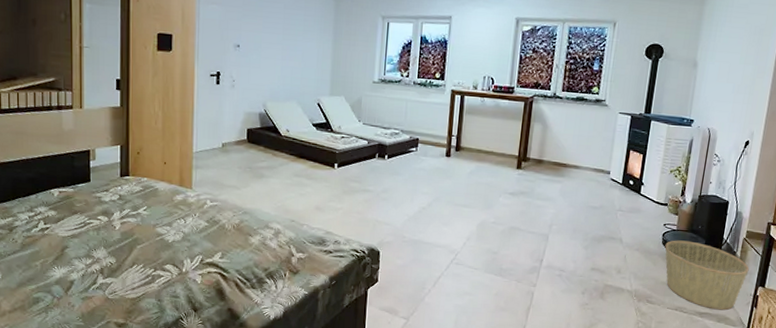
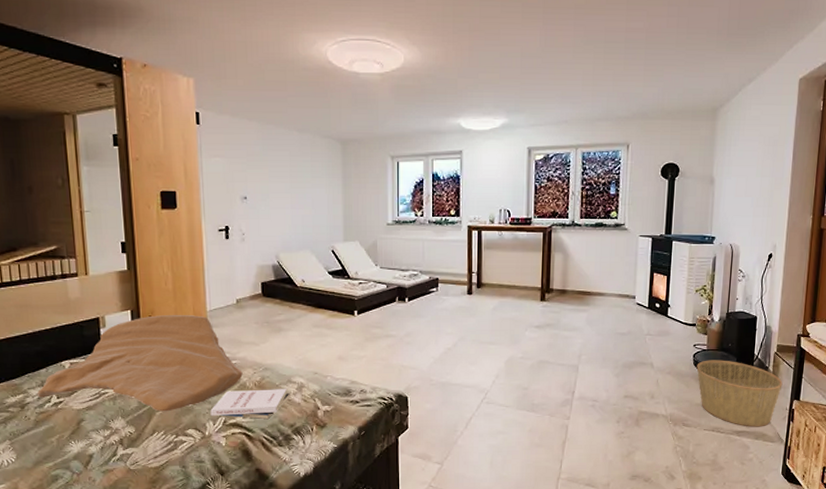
towel: none [25,152,223,246] -> present [36,314,243,412]
books: none [189,231,267,261] -> present [210,389,291,419]

